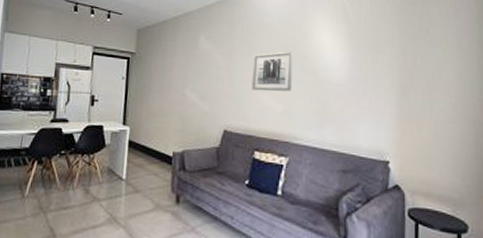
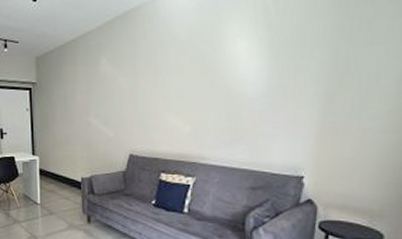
wall art: present [252,51,294,92] -> none [157,66,203,113]

